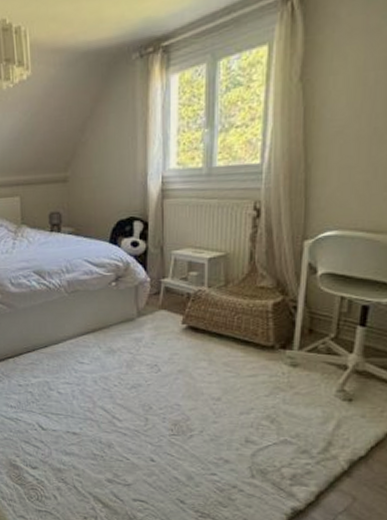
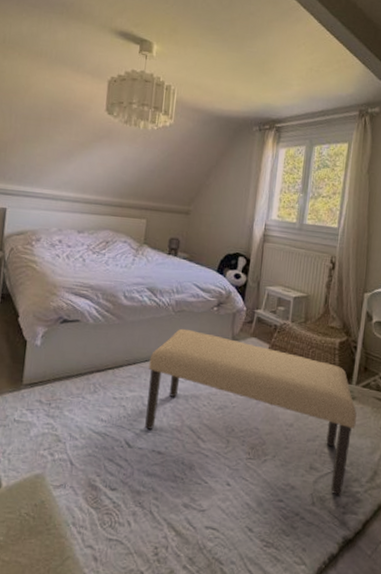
bench: none [49,309,301,468] -> present [145,328,357,496]

